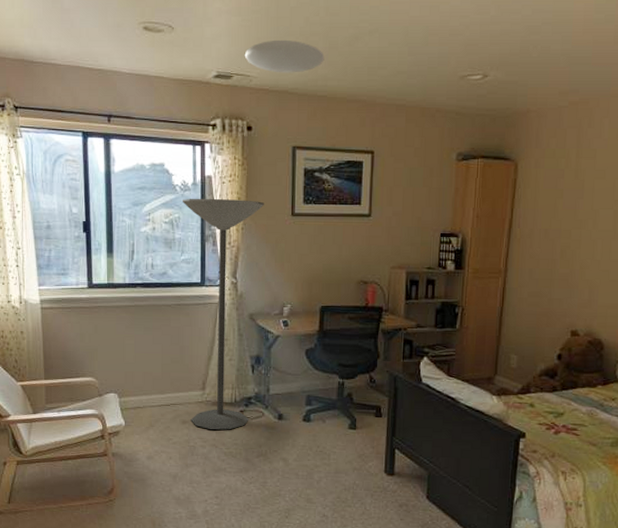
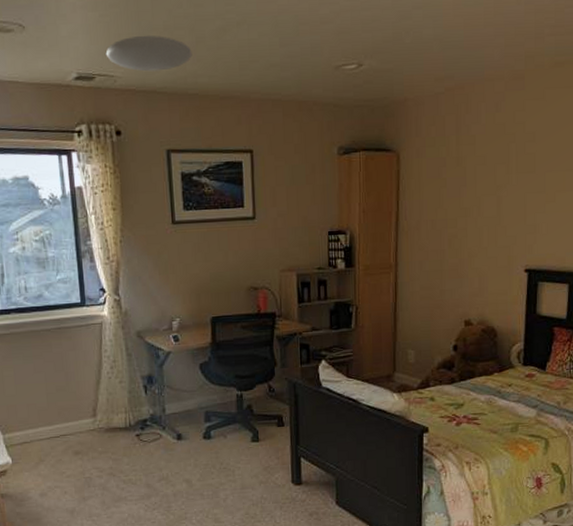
floor lamp: present [181,198,264,430] -> none [51,210,147,458]

